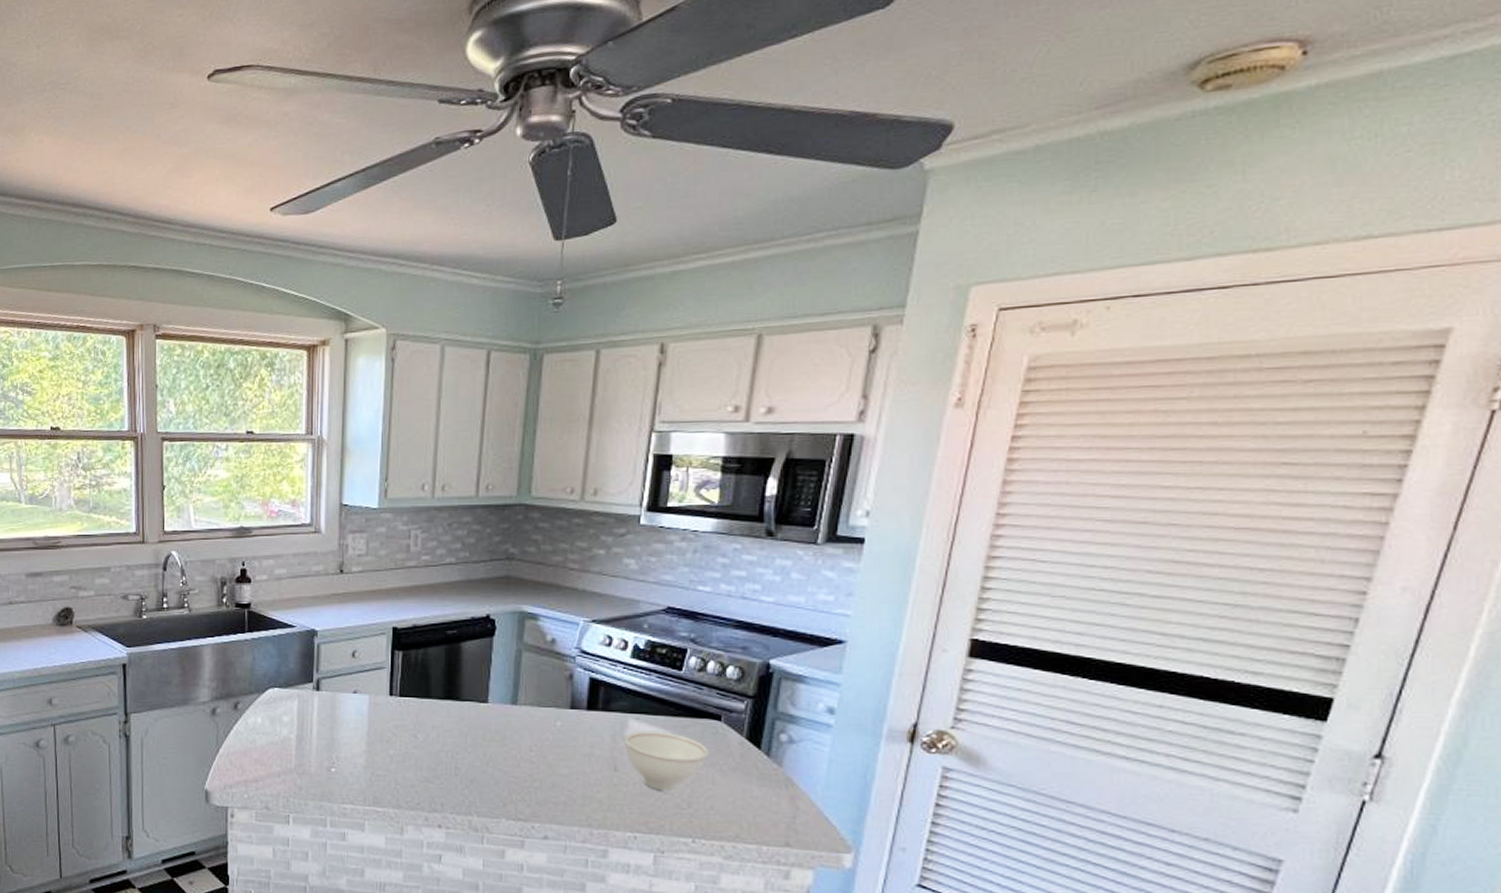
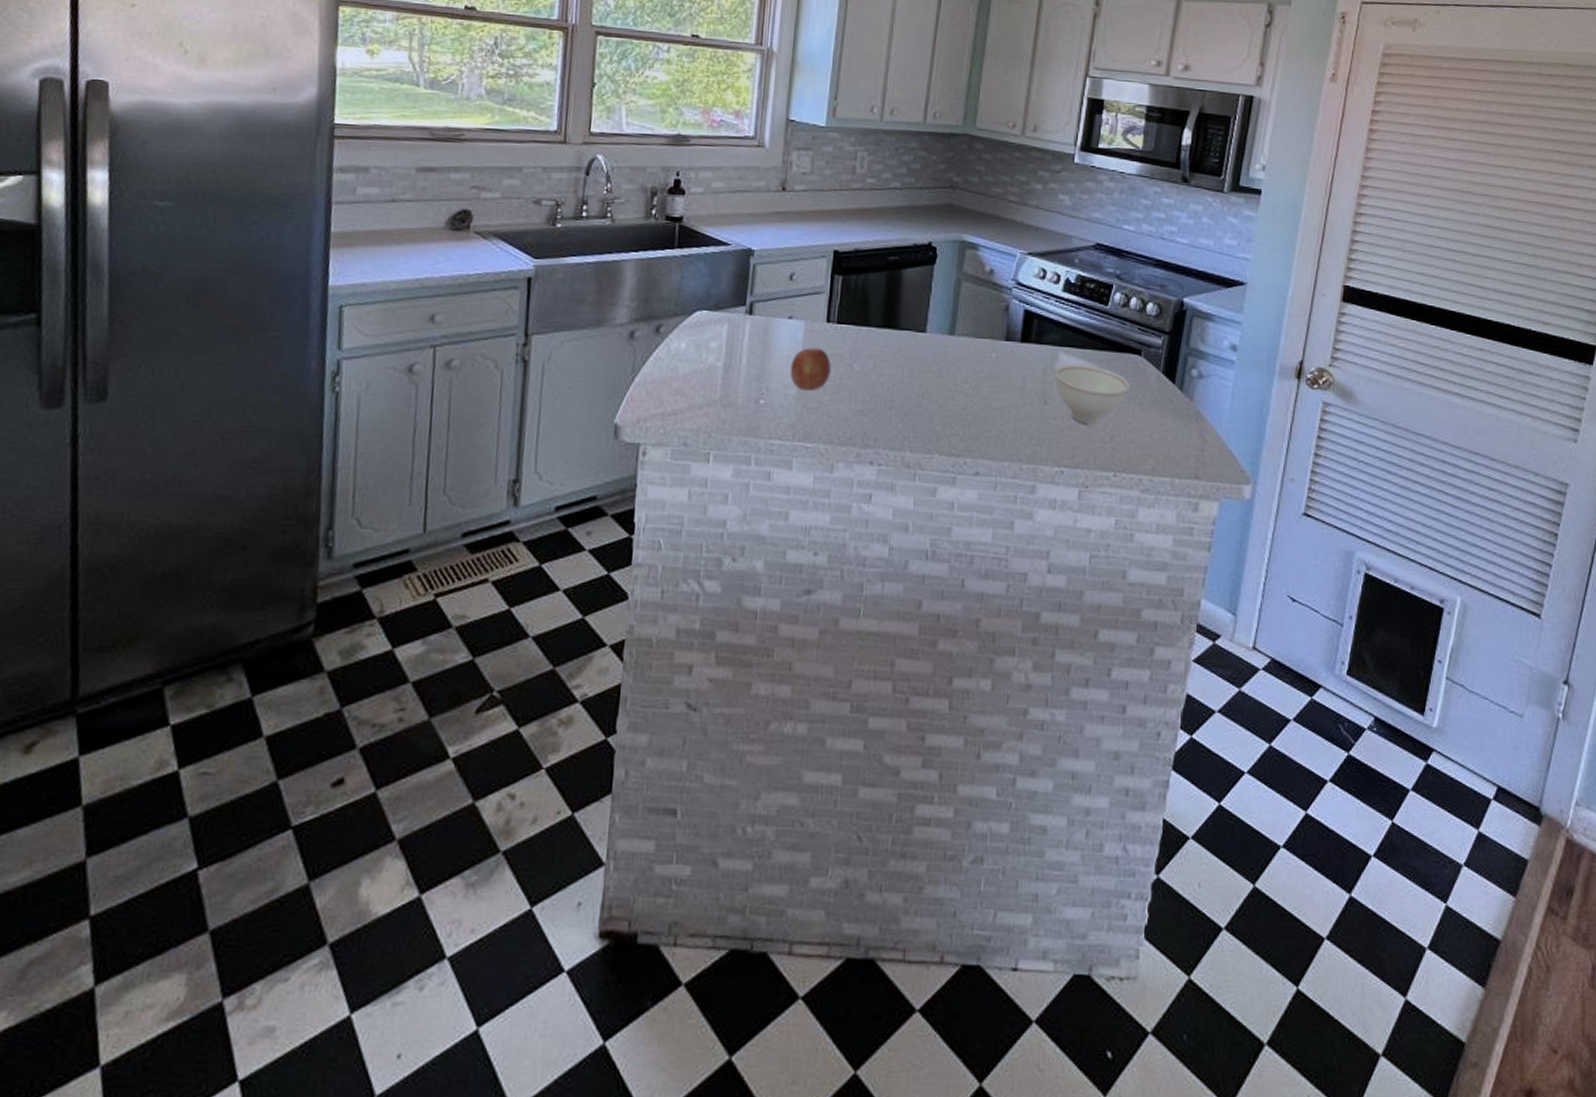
fruit: none [357,719,396,761] -> present [790,347,831,392]

